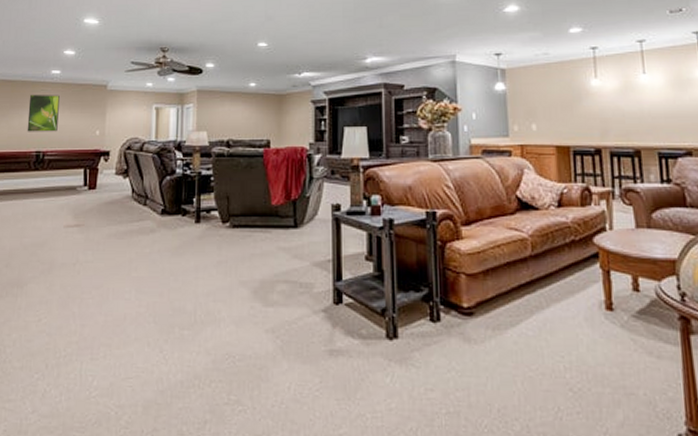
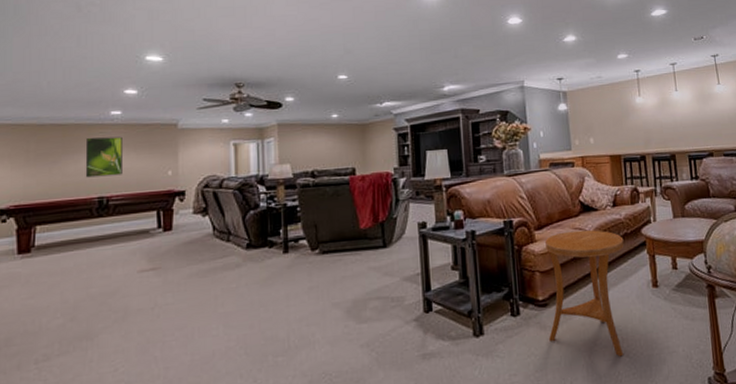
side table: none [472,231,571,389] -> present [544,229,624,357]

